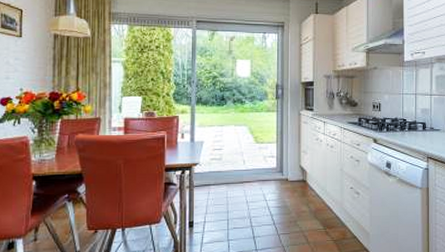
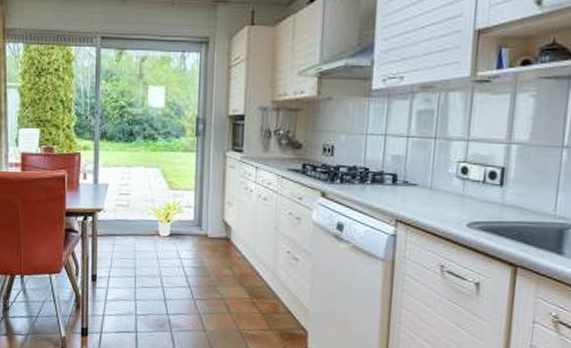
potted plant: none [236,151,273,184] -> present [146,199,190,237]

